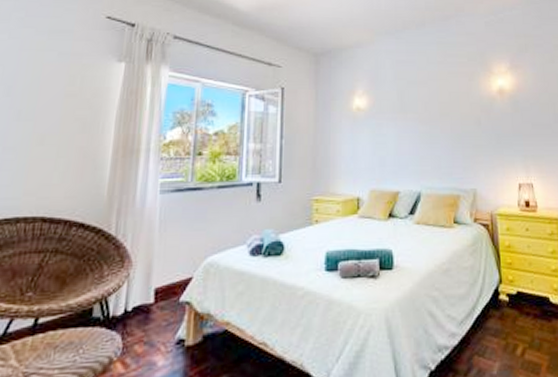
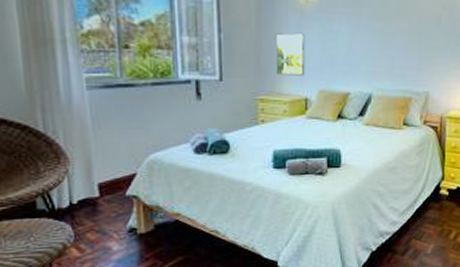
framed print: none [330,138,357,177] -> present [275,33,305,76]

